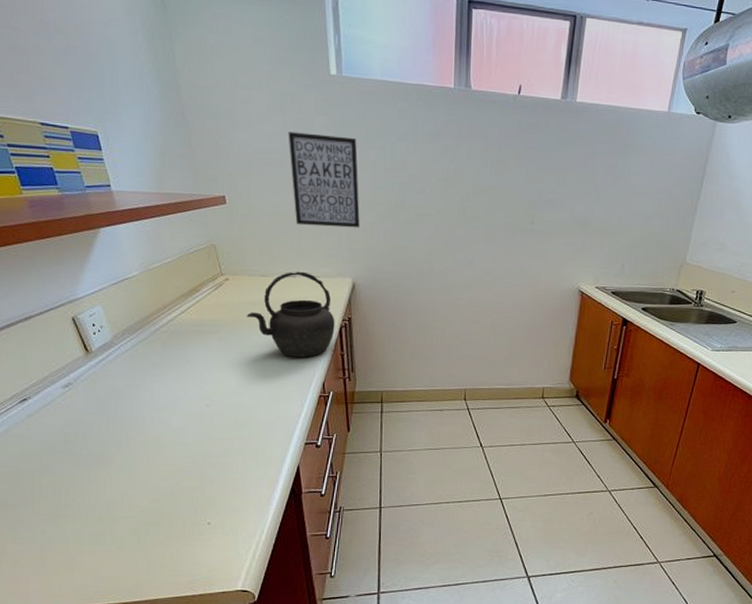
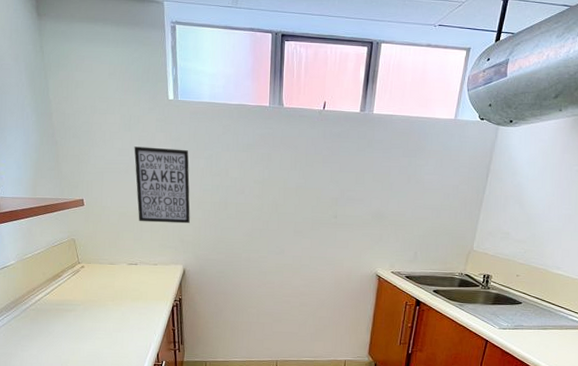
kettle: present [247,271,335,358] -> none [98,260,168,332]

